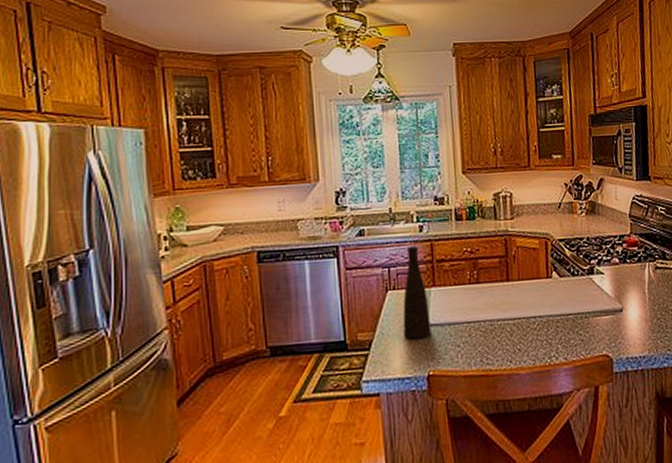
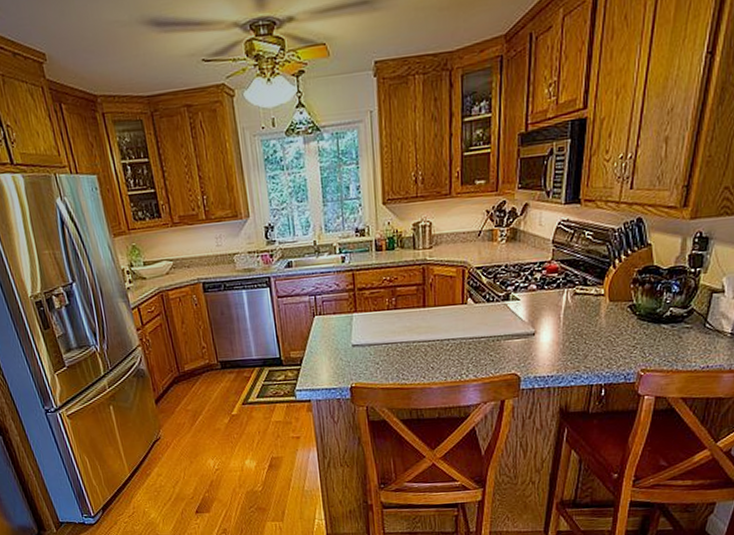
vase: present [403,246,431,340] -> none [328,276,353,358]

